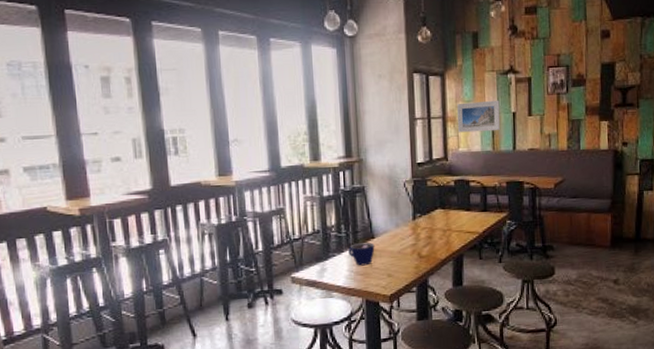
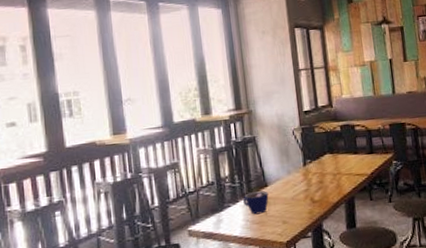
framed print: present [457,100,501,133] -> none [337,48,379,81]

